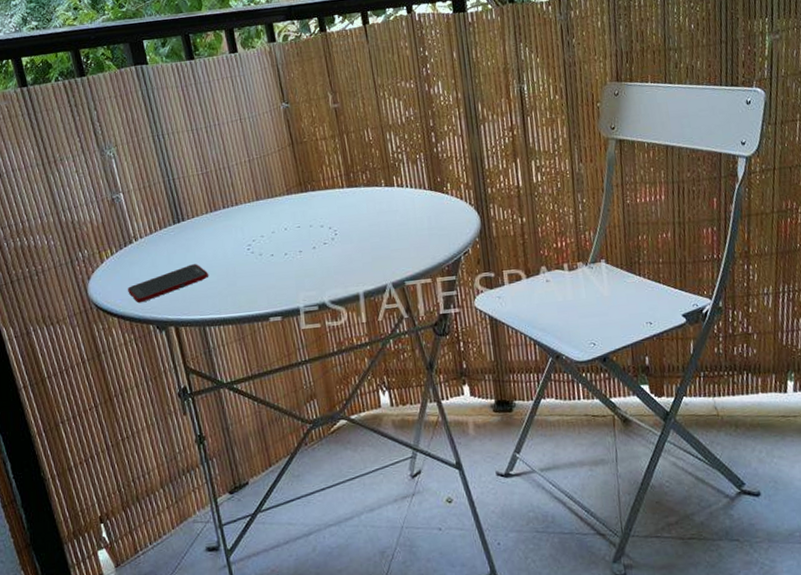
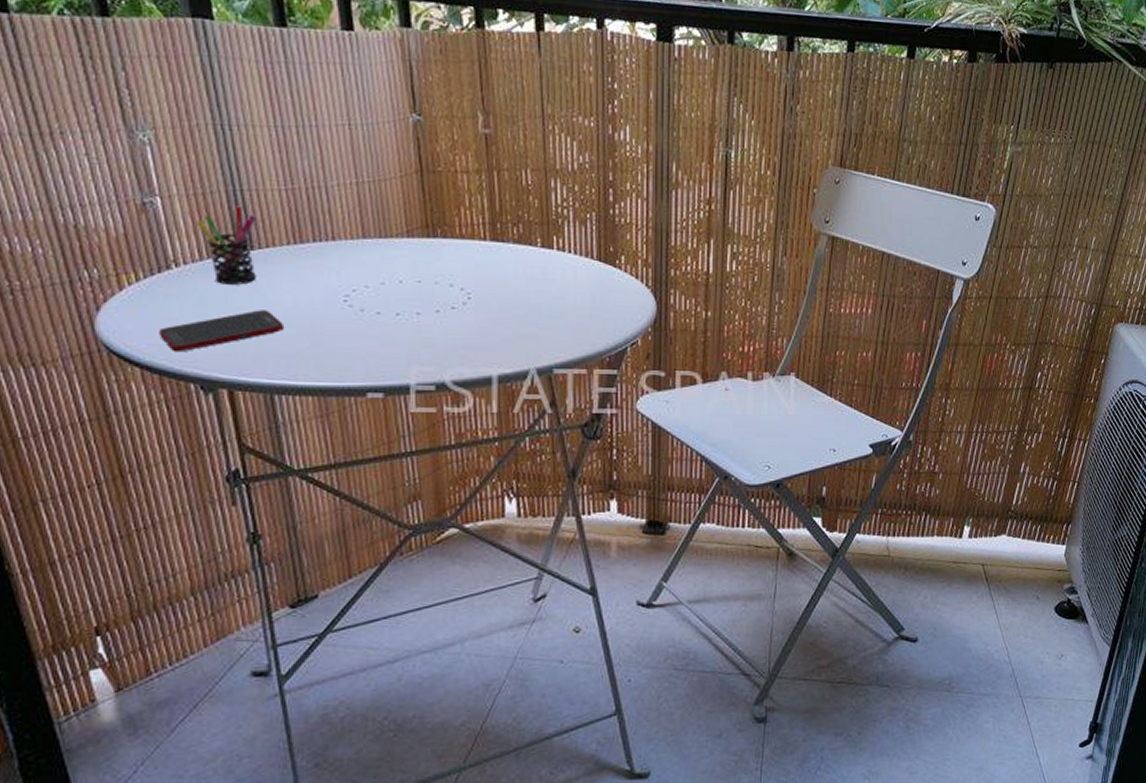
pen holder: none [146,190,188,249] -> present [196,205,257,285]

